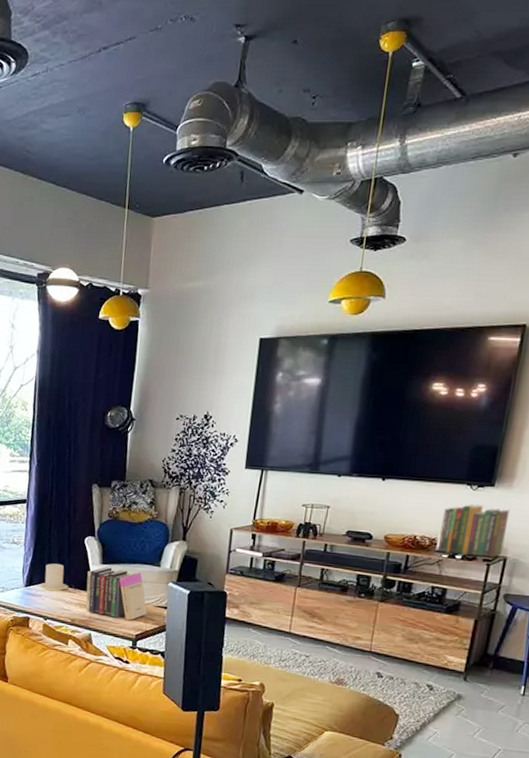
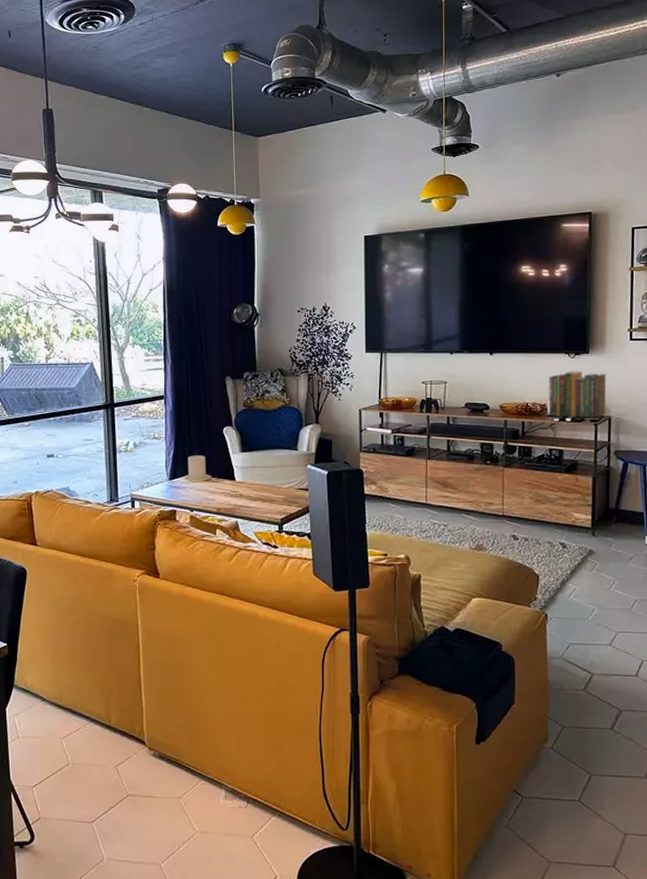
books: present [85,567,148,621] -> none [229,455,290,505]

